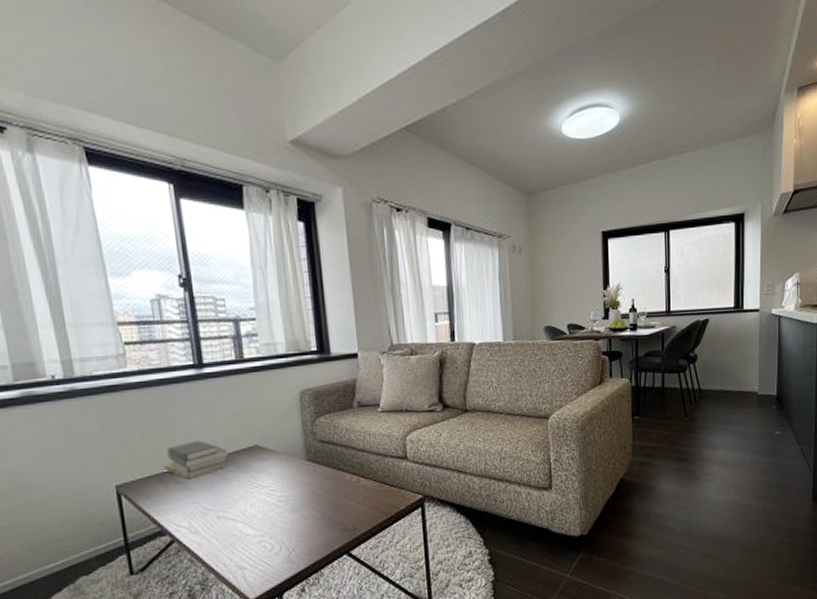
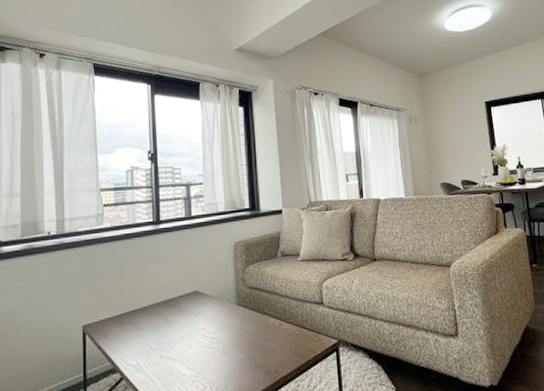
books: present [162,440,229,479] -> none [121,286,174,320]

